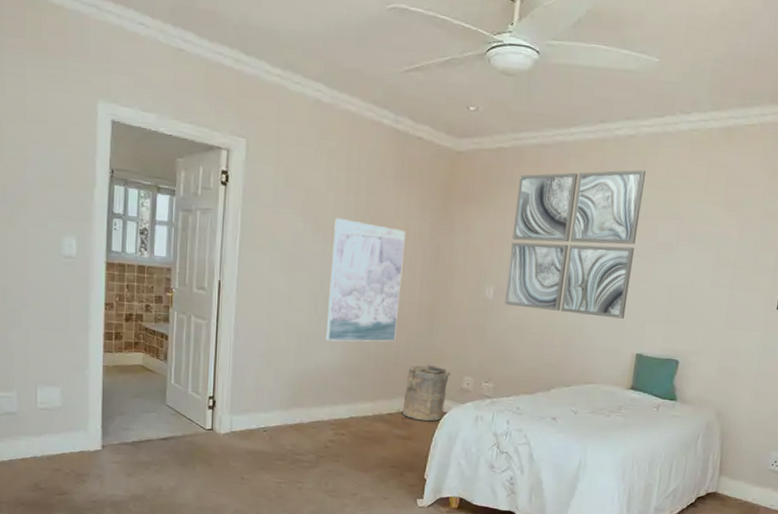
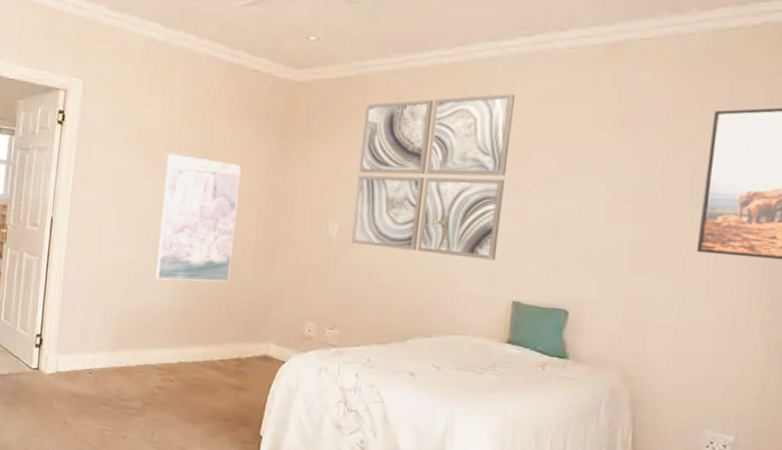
laundry hamper: present [402,364,451,422] -> none [236,307,290,371]

